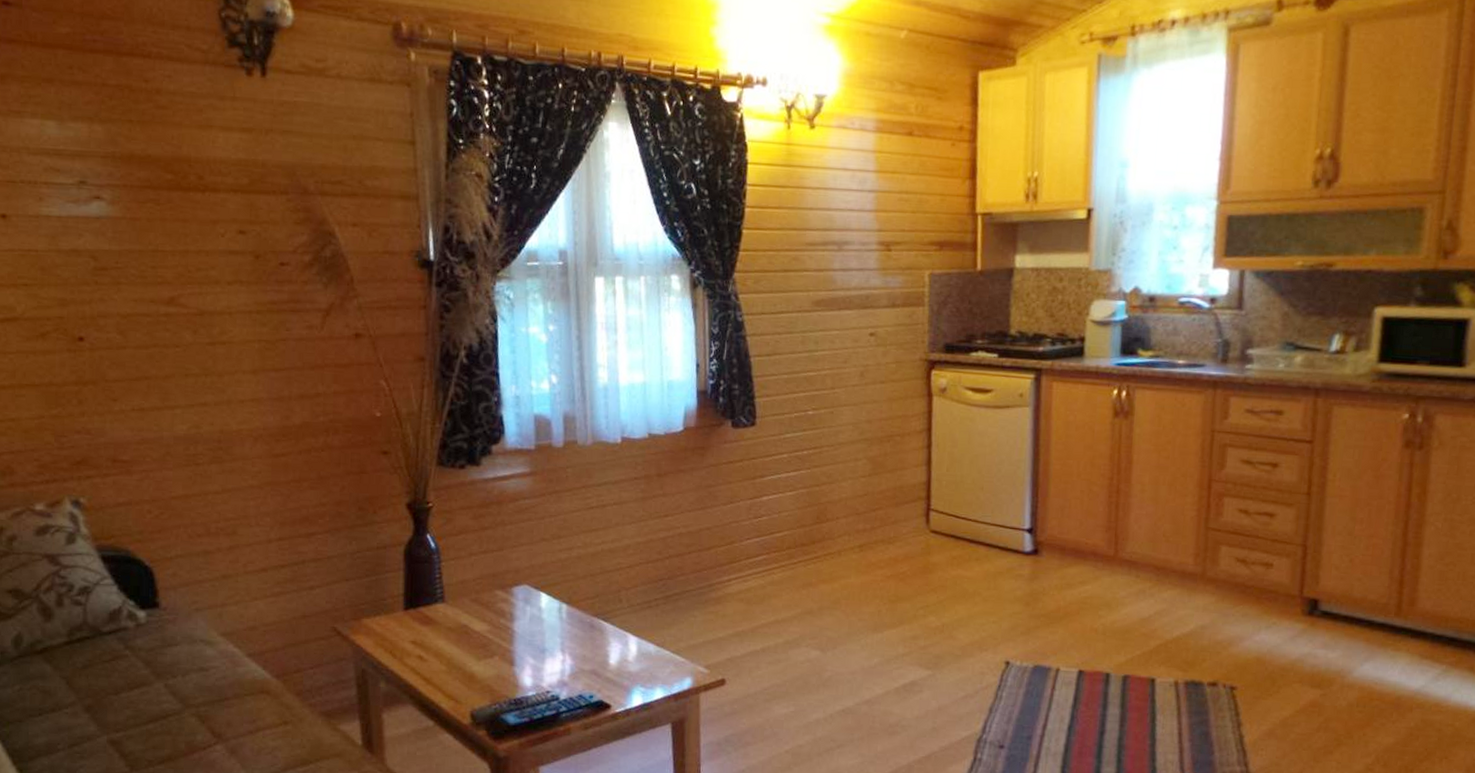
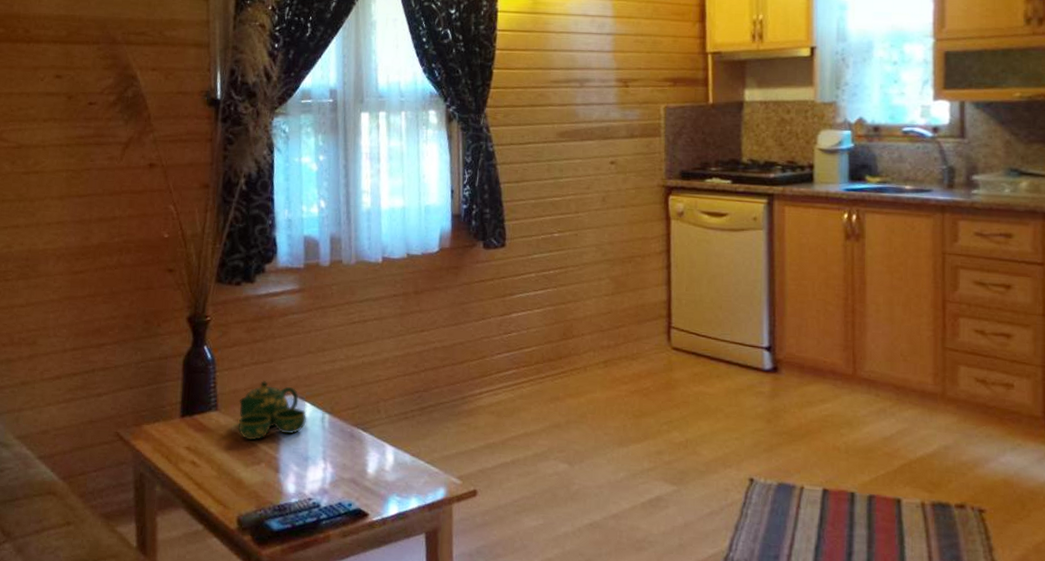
tea set: none [467,570,542,632] -> present [238,381,307,440]

